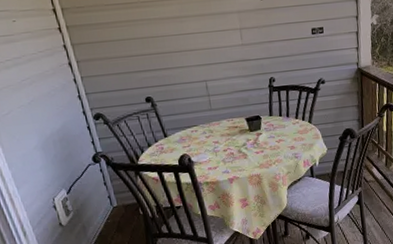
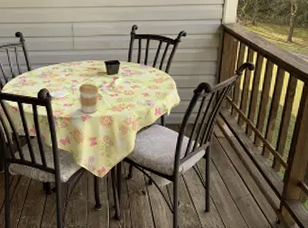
coffee cup: none [221,143,244,175] -> present [78,83,99,114]

